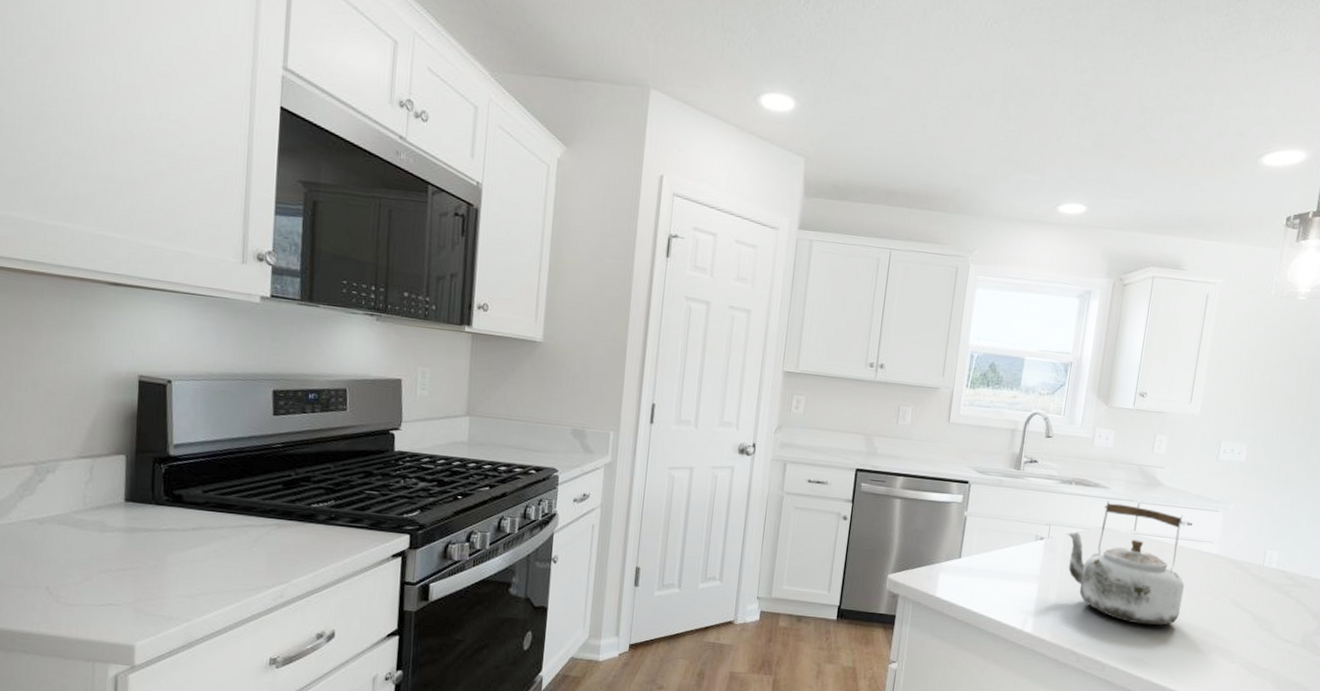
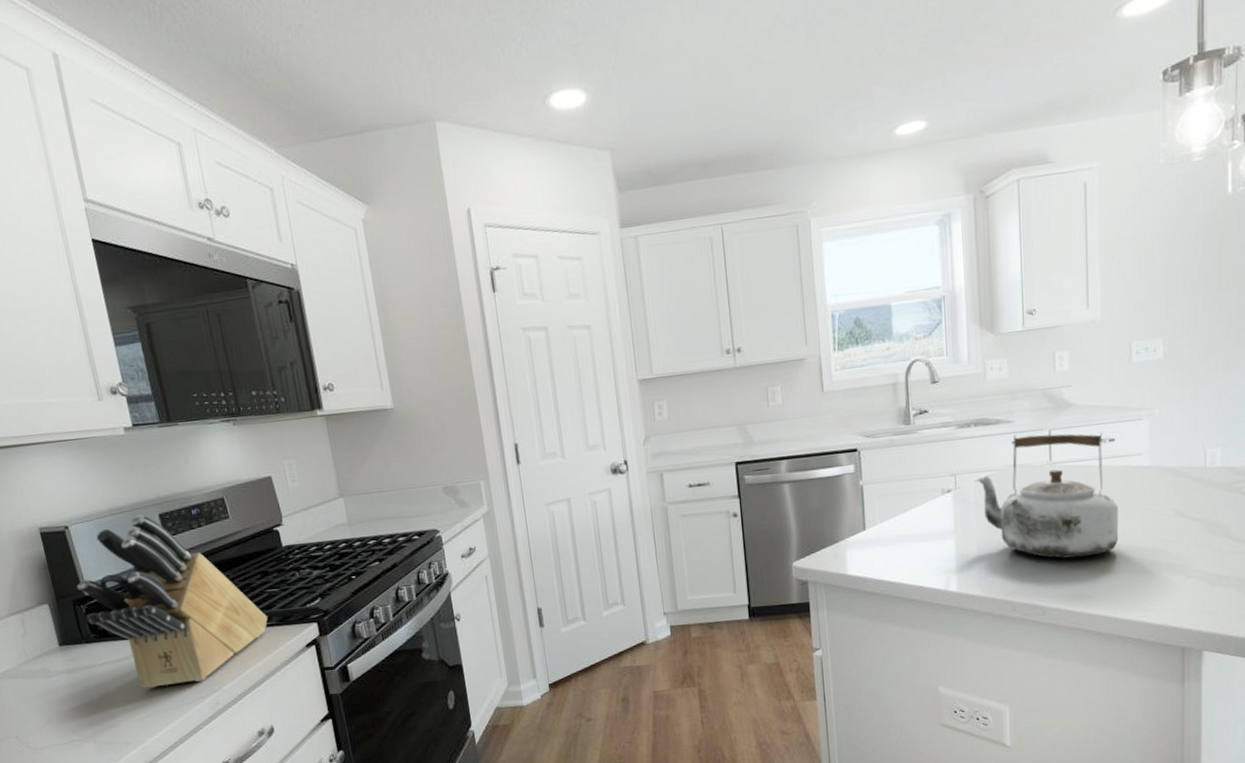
knife block: none [162,385,359,570] -> present [76,514,268,689]

